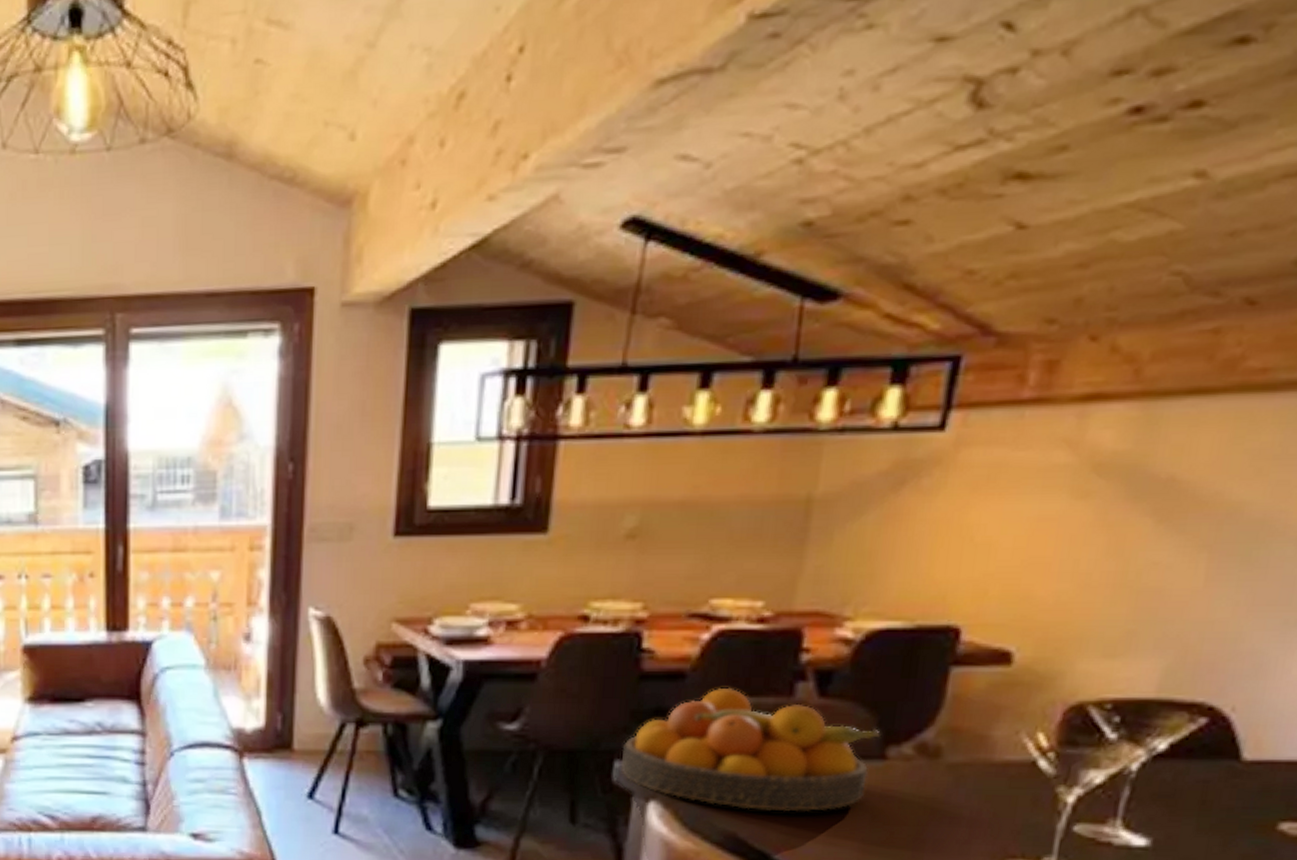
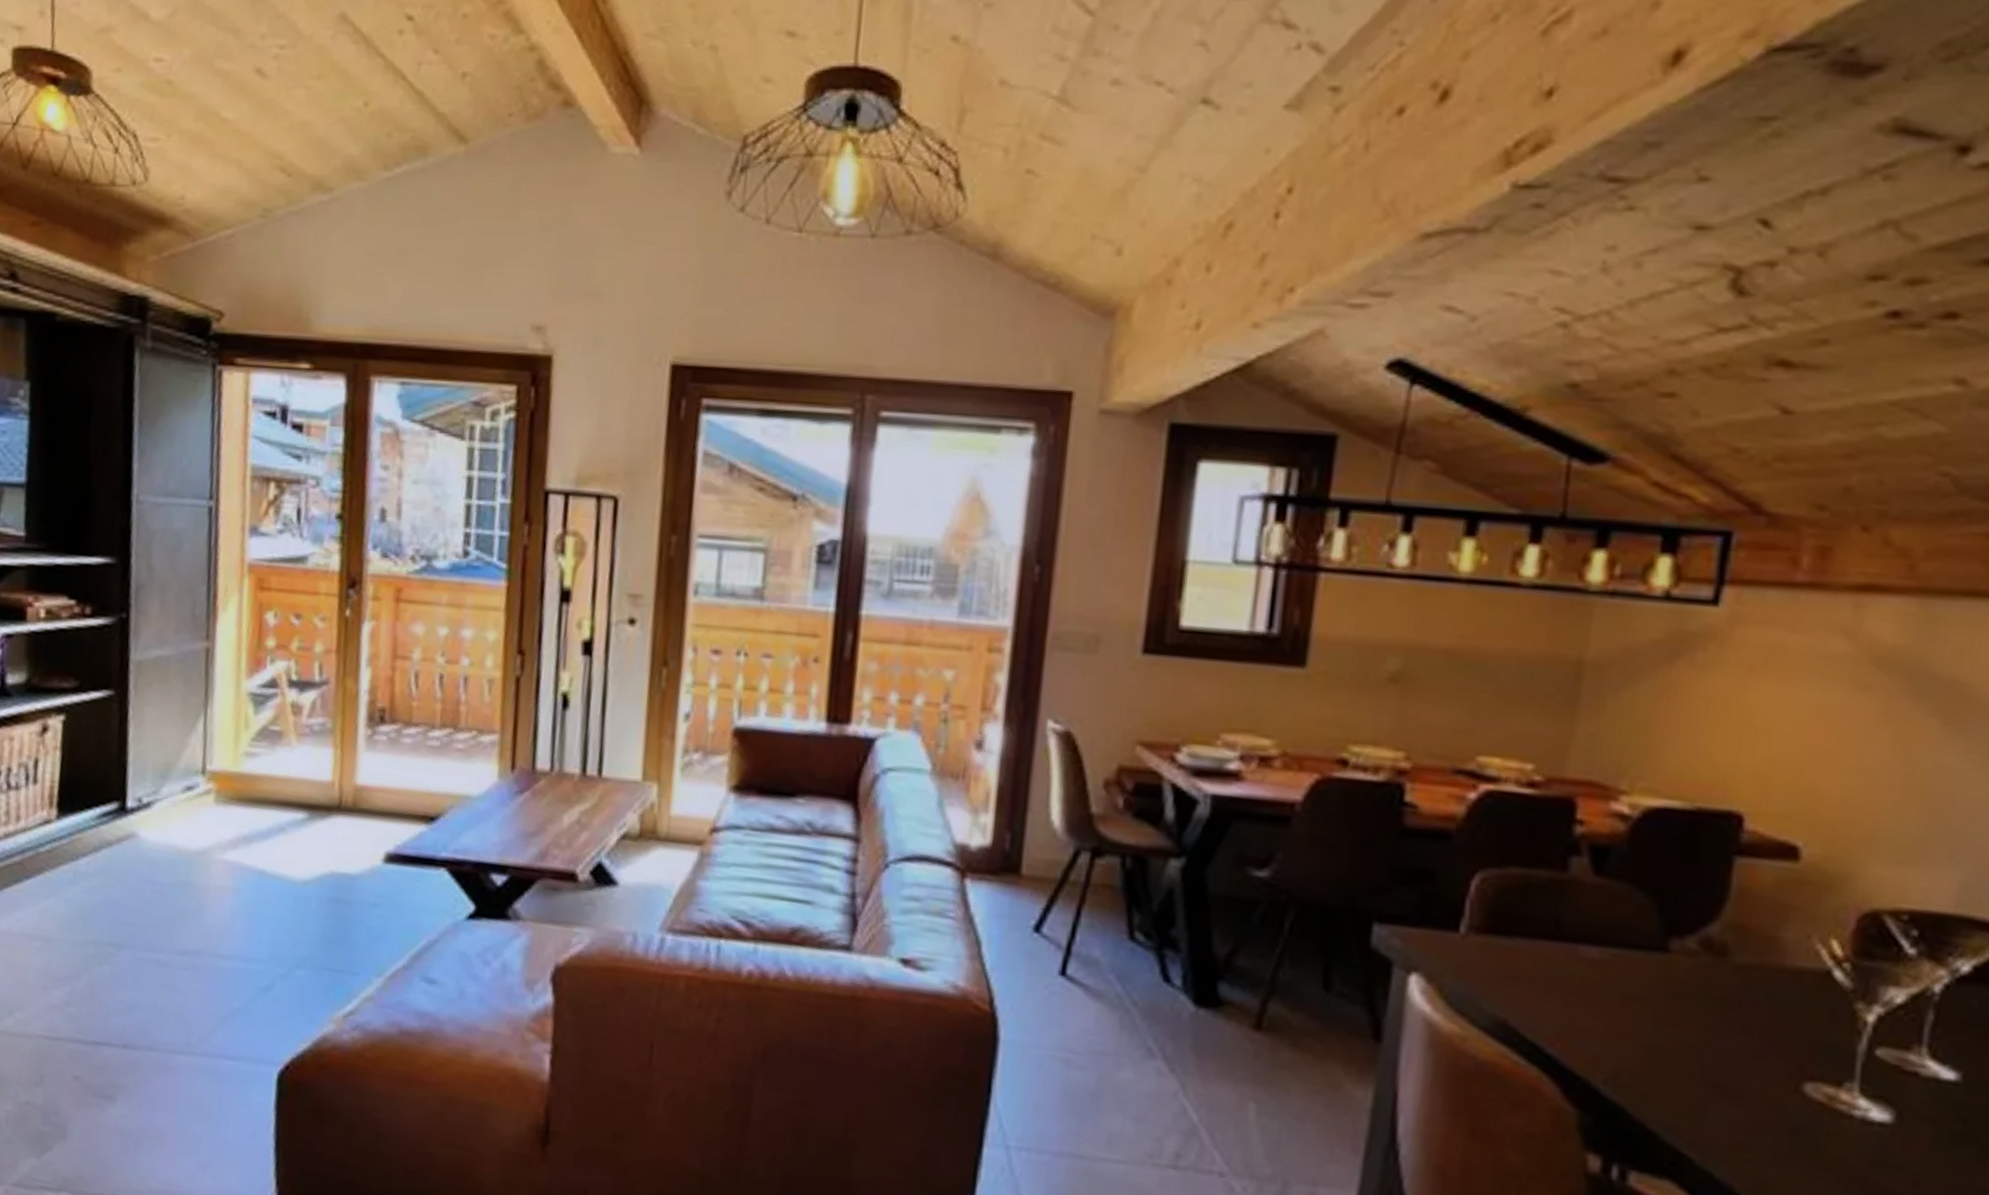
fruit bowl: present [620,687,880,812] -> none [1379,853,1662,1004]

